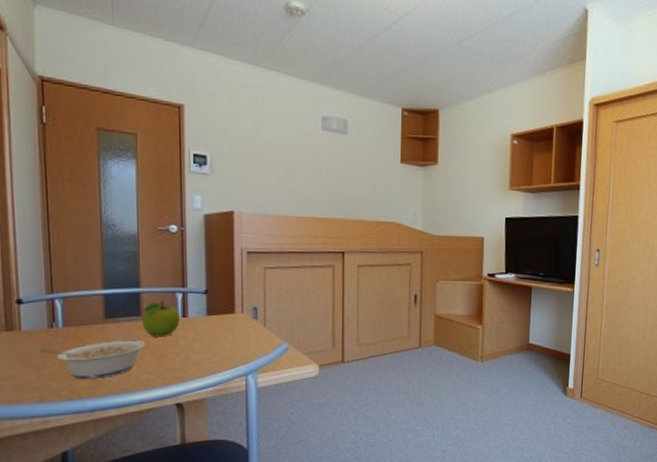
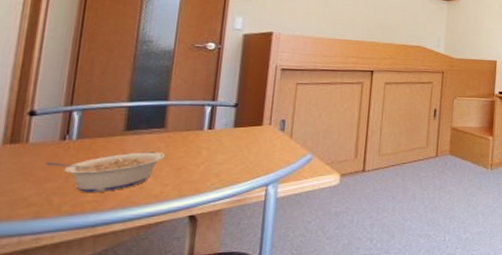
fruit: present [142,301,181,337] -> none [164,113,207,149]

